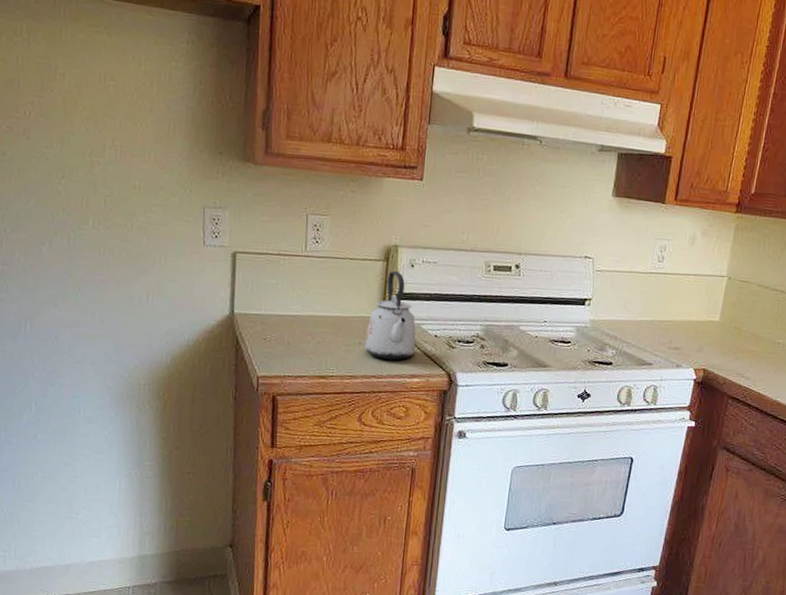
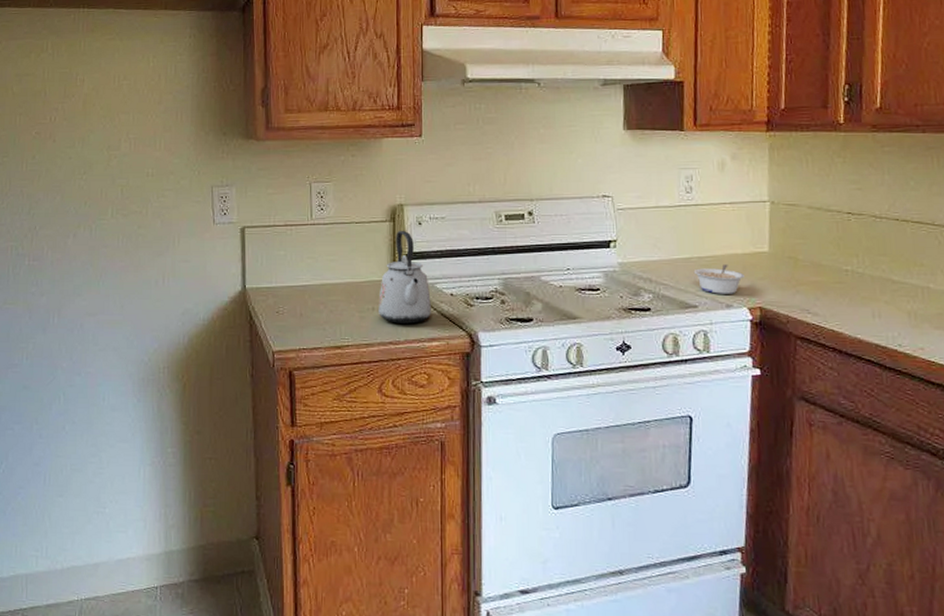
legume: none [653,329,696,356] -> present [693,264,745,294]

